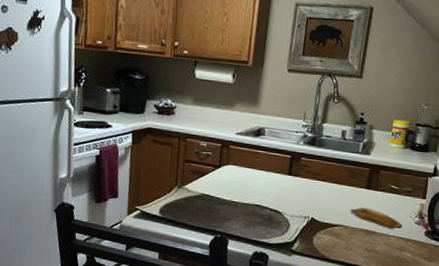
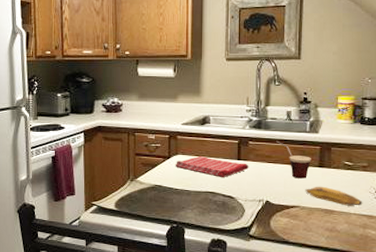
dish towel: none [224,167,299,192] -> present [175,155,249,178]
cup: none [328,159,360,199] -> present [276,140,311,179]

